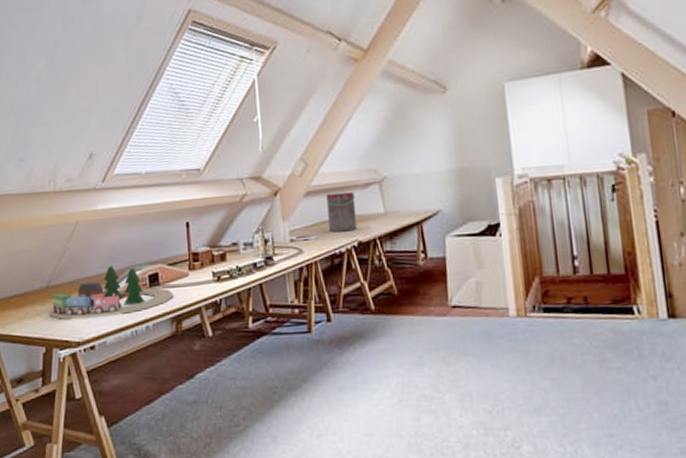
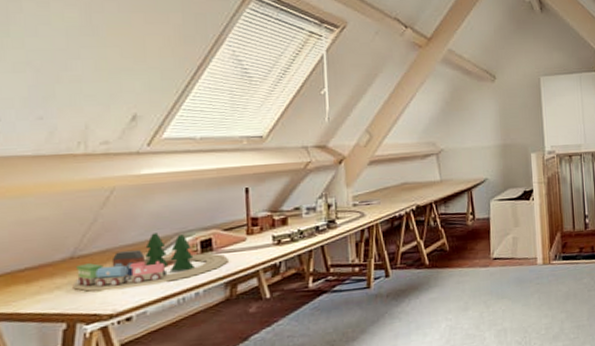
paint can: present [326,191,358,233] -> none [389,161,416,198]

